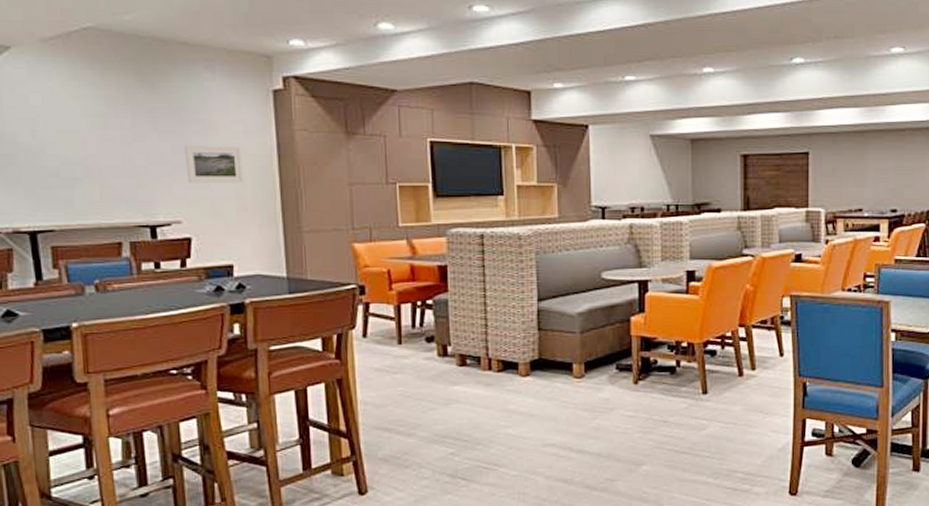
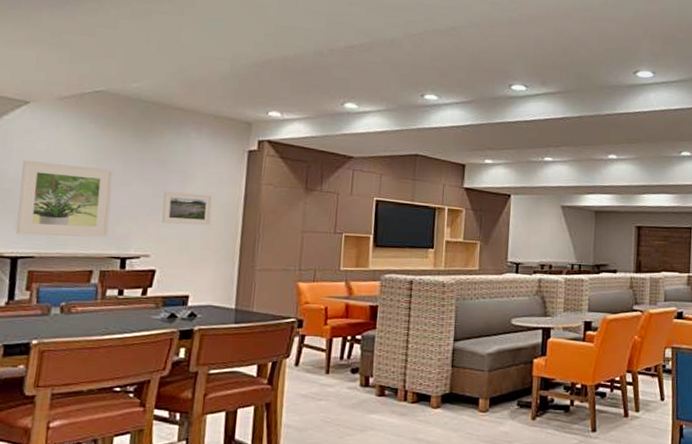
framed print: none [17,117,131,205] -> present [16,160,114,238]

